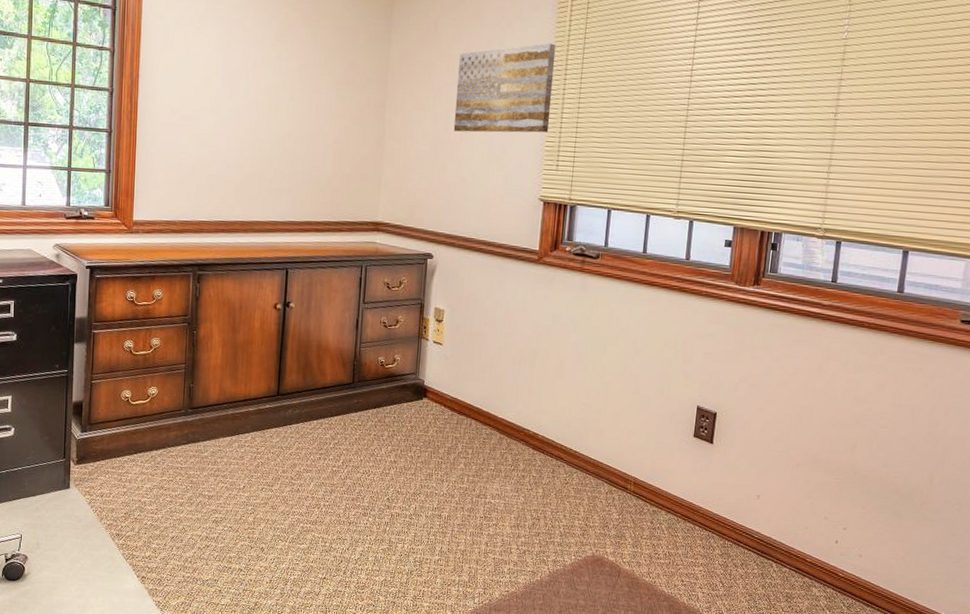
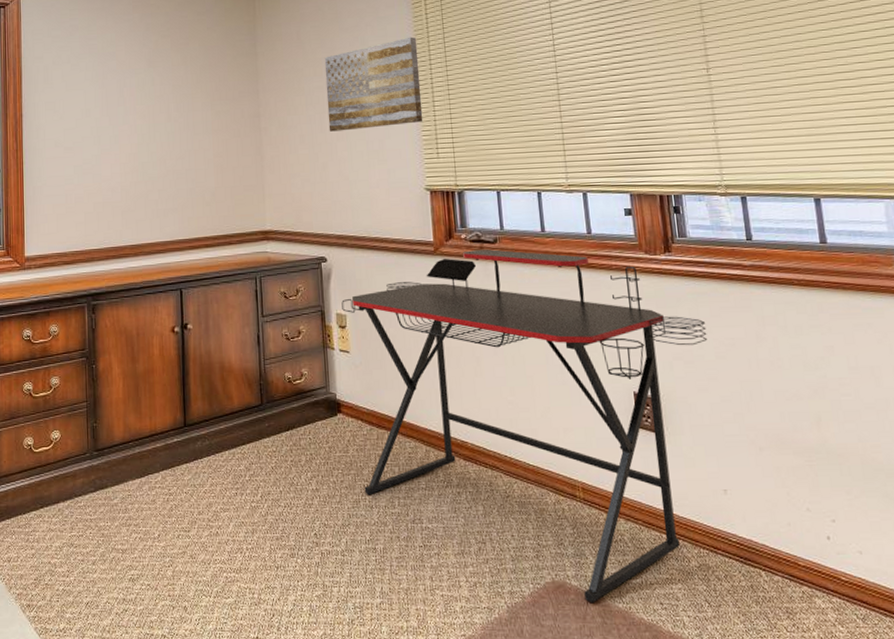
desk: none [438,263,776,576] -> present [341,249,708,604]

